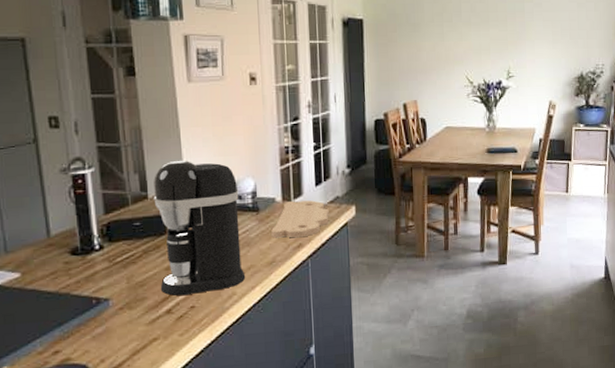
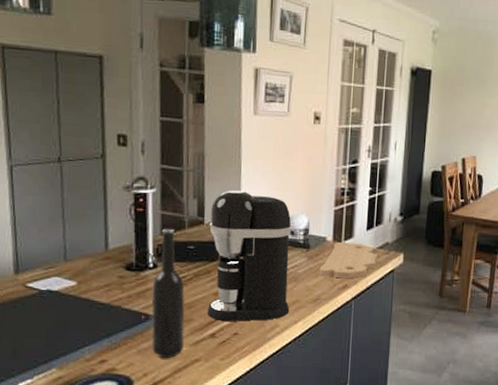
bottle: none [100,208,140,342] -> present [151,229,185,359]

